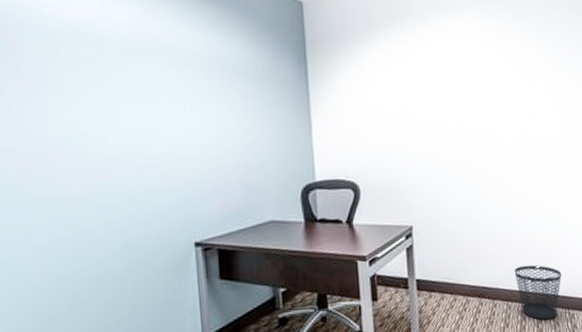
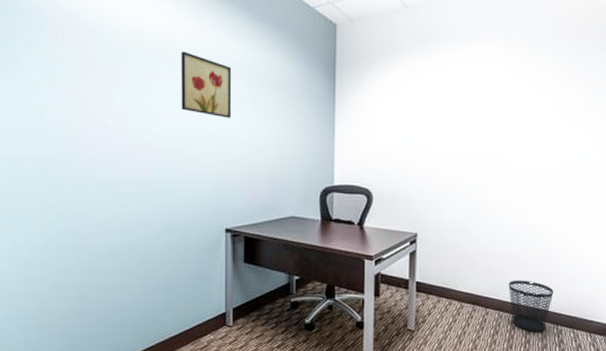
wall art: none [124,42,192,116] -> present [181,51,232,118]

